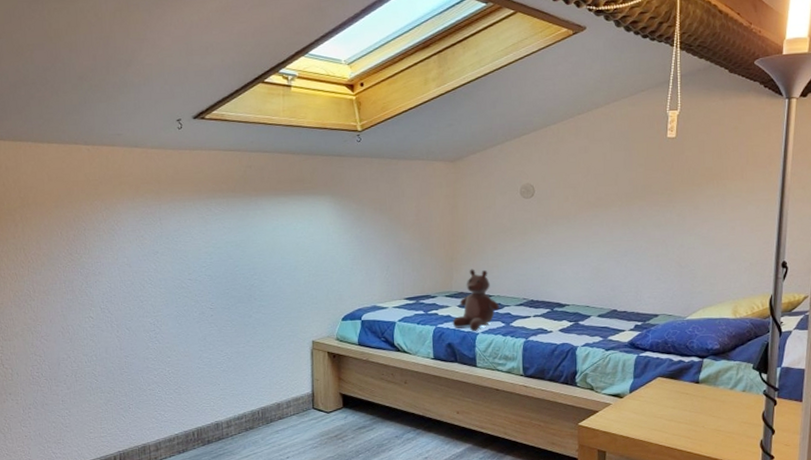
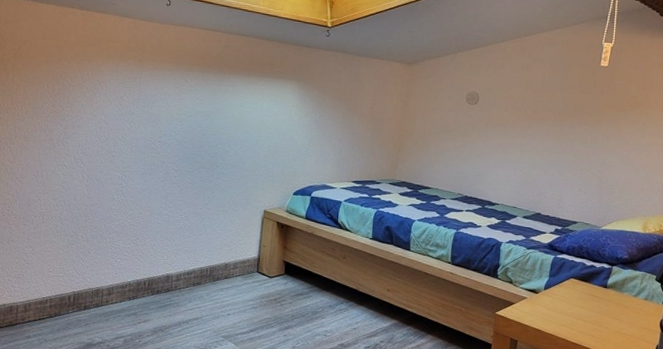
teddy bear: present [452,269,499,331] -> none [392,161,436,218]

